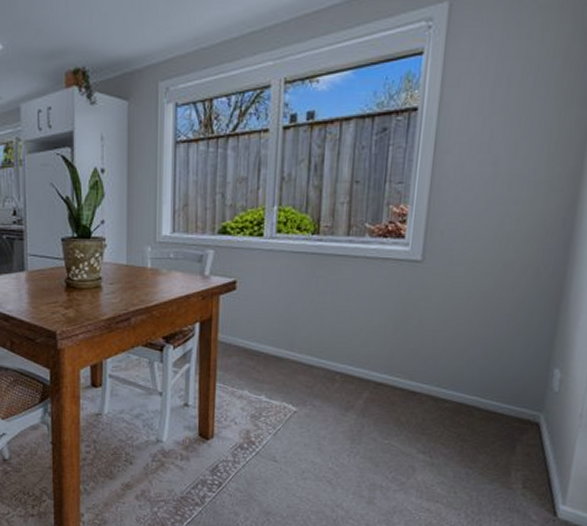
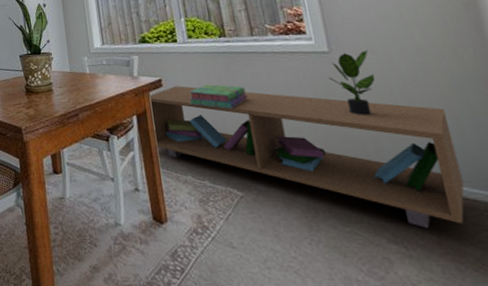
storage bench: none [215,290,507,439] -> present [149,86,465,228]
stack of books: none [263,290,326,319] -> present [189,84,248,109]
potted plant: none [412,262,459,331] -> present [328,50,375,115]

